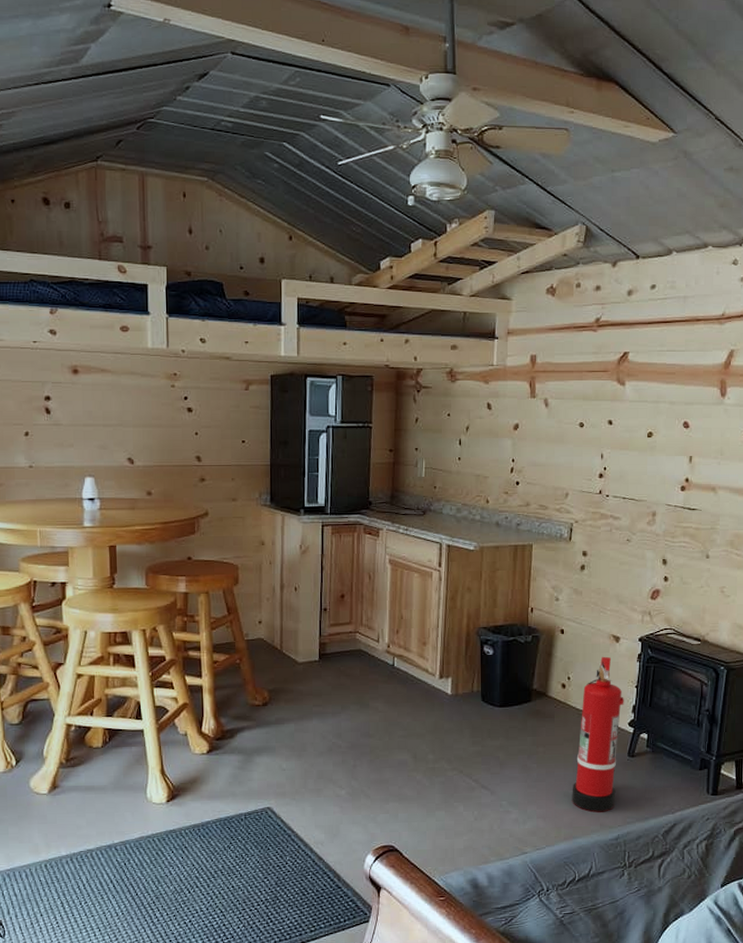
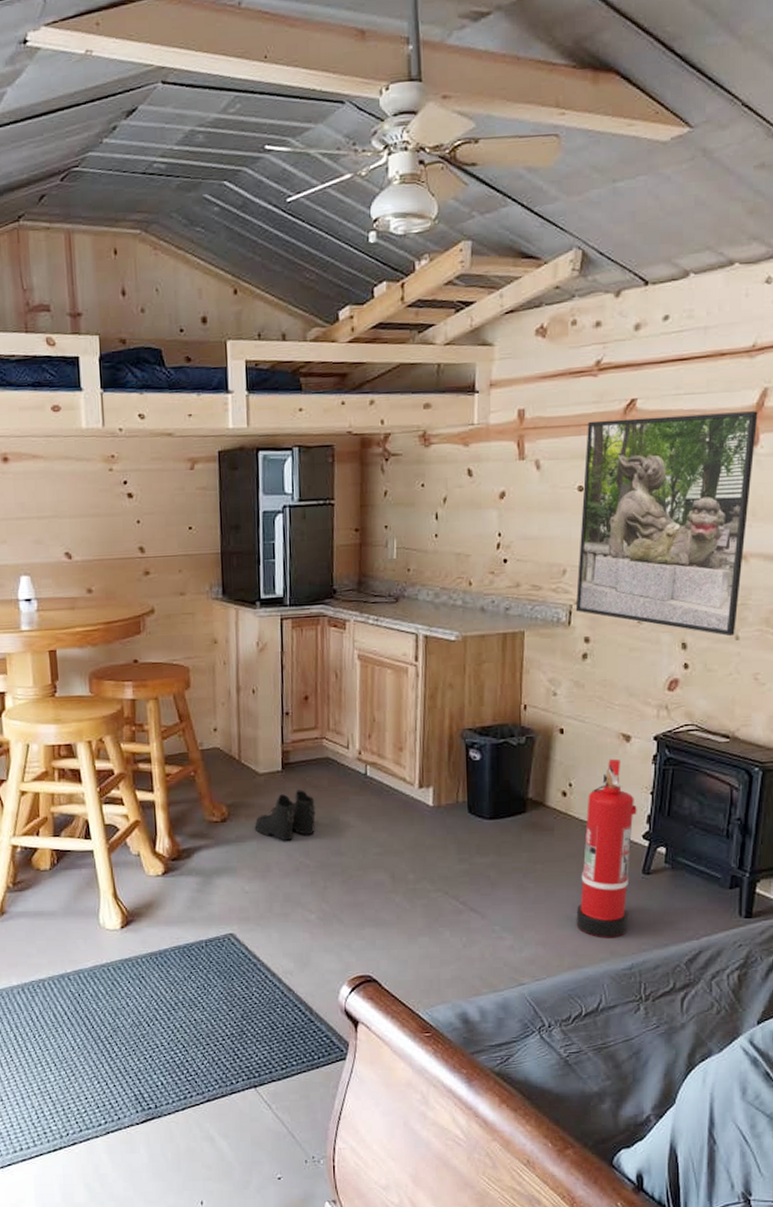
boots: none [293,678,348,724] -> present [254,790,316,841]
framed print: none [575,368,726,554] -> present [575,411,758,636]

